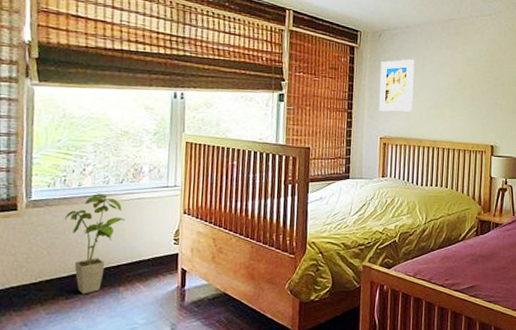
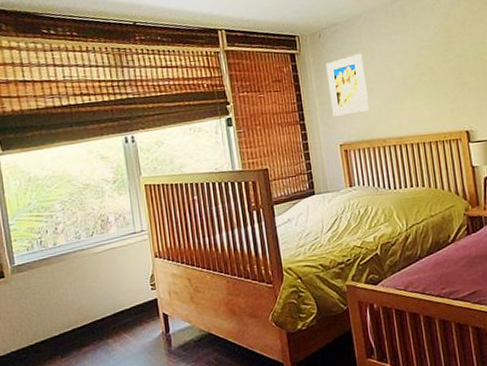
house plant: present [64,193,125,294] -> none [46,249,102,351]

